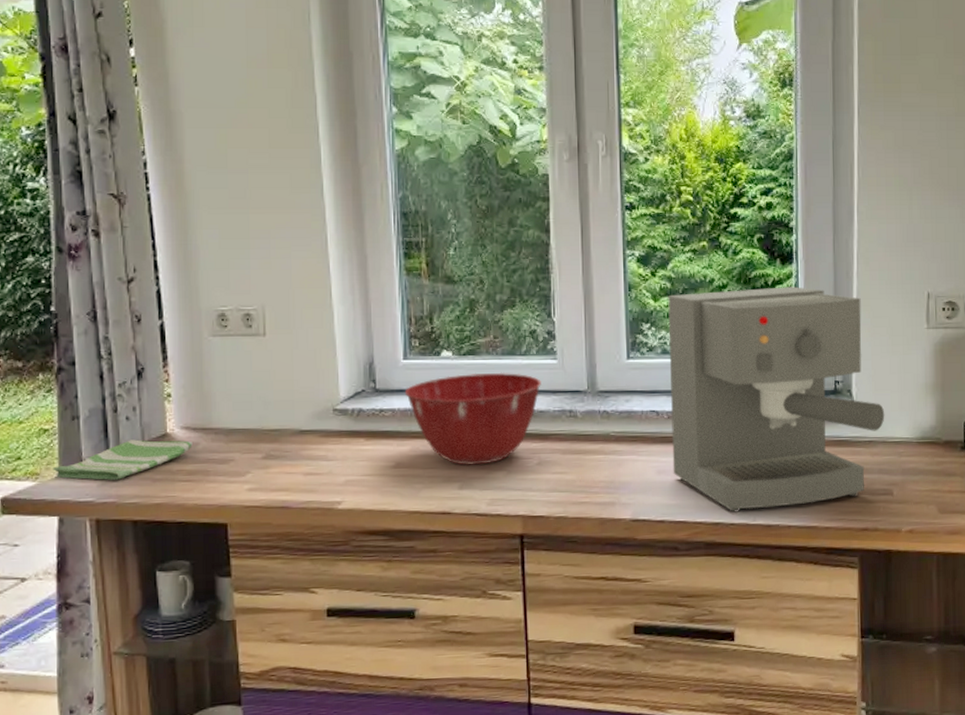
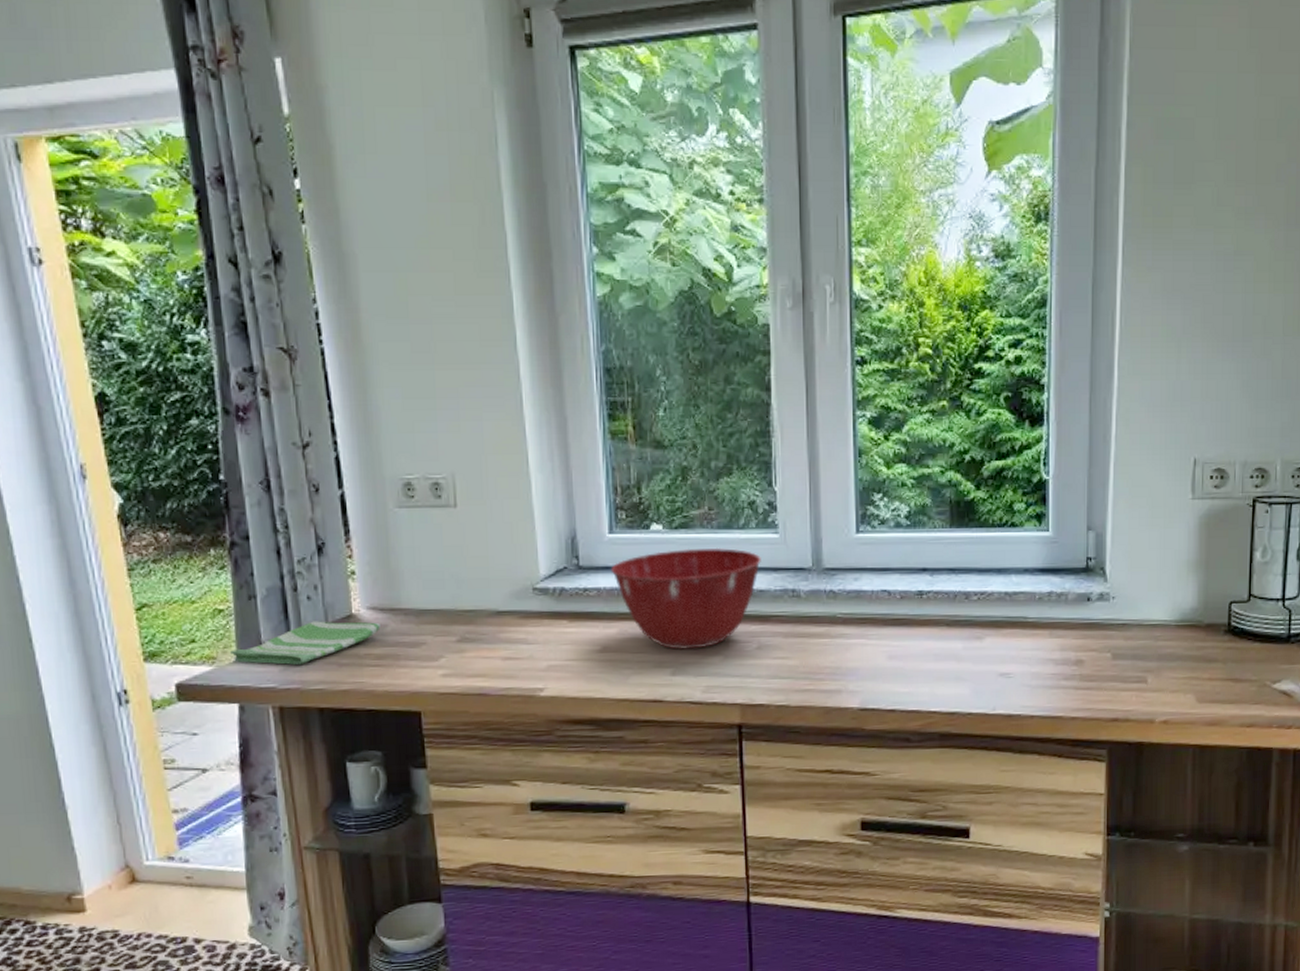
coffee maker: present [668,286,885,512] -> none [902,452,1141,701]

